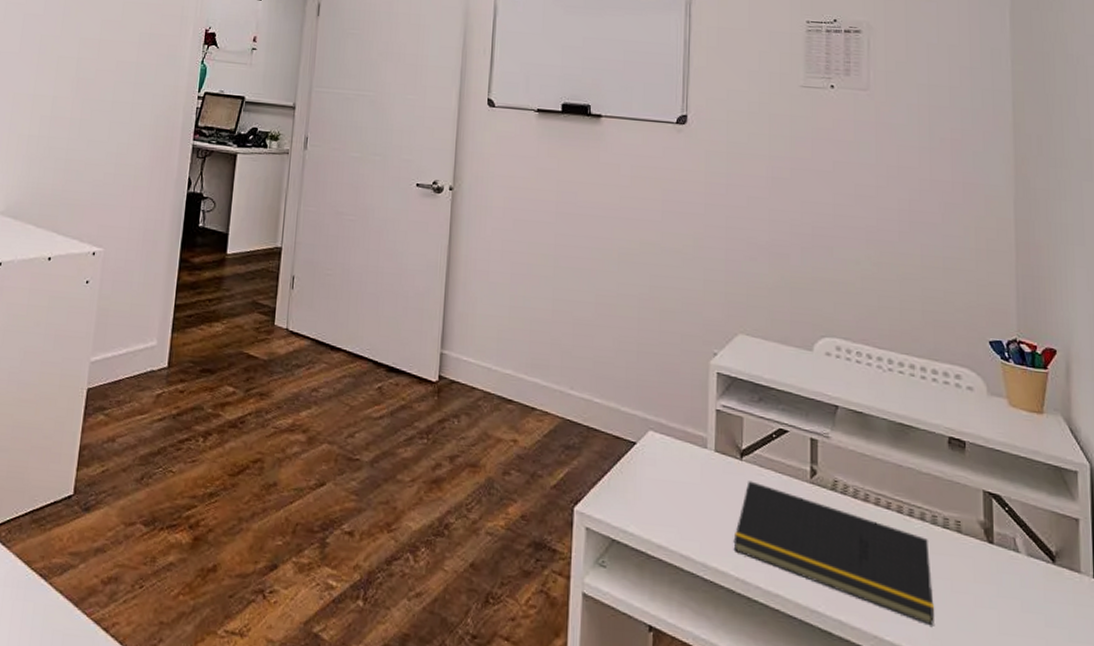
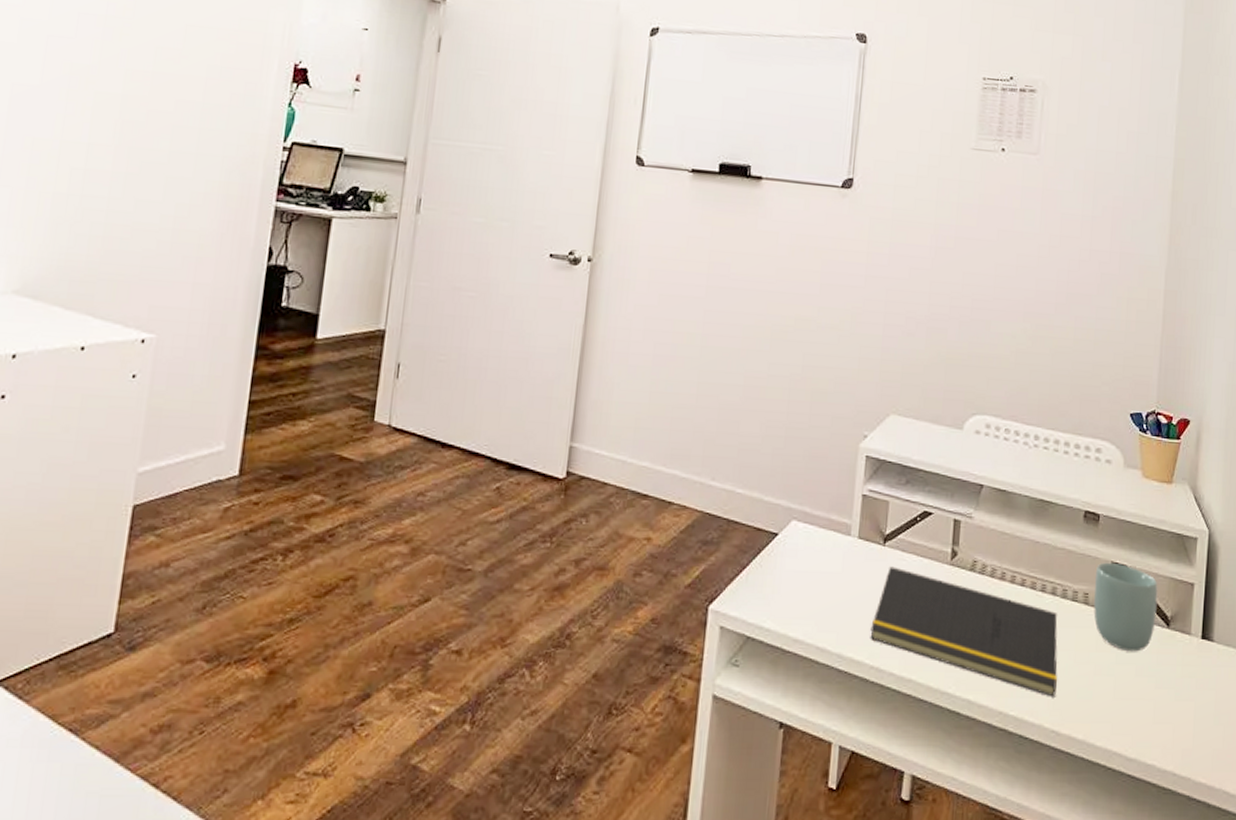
cup: none [966,490,1039,587] -> present [1093,562,1158,652]

